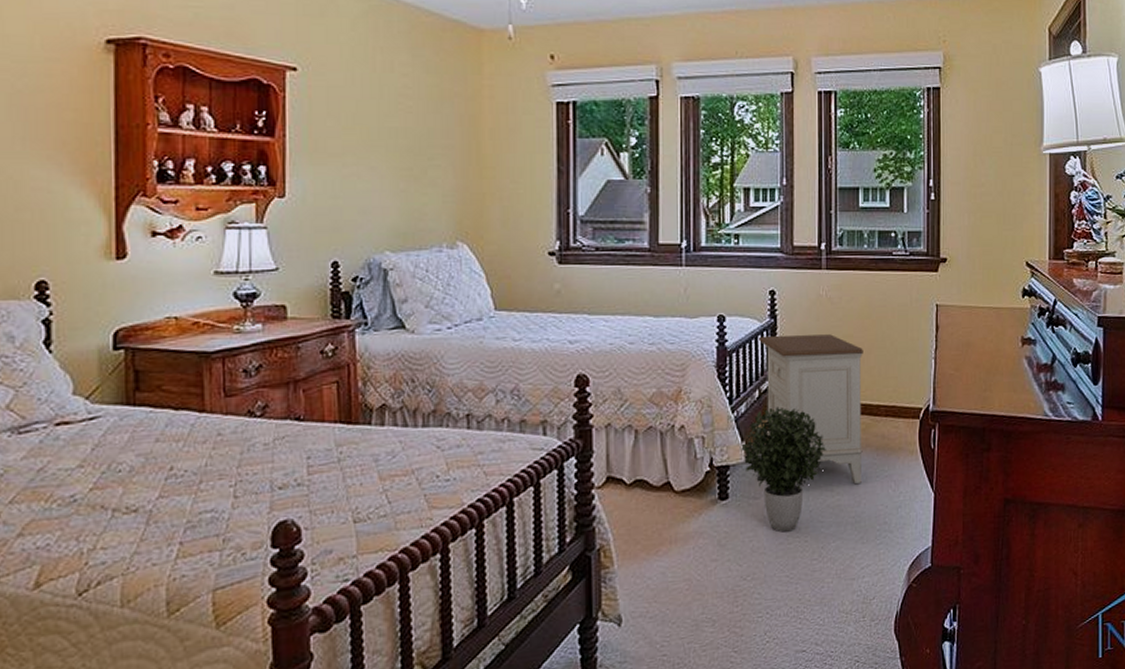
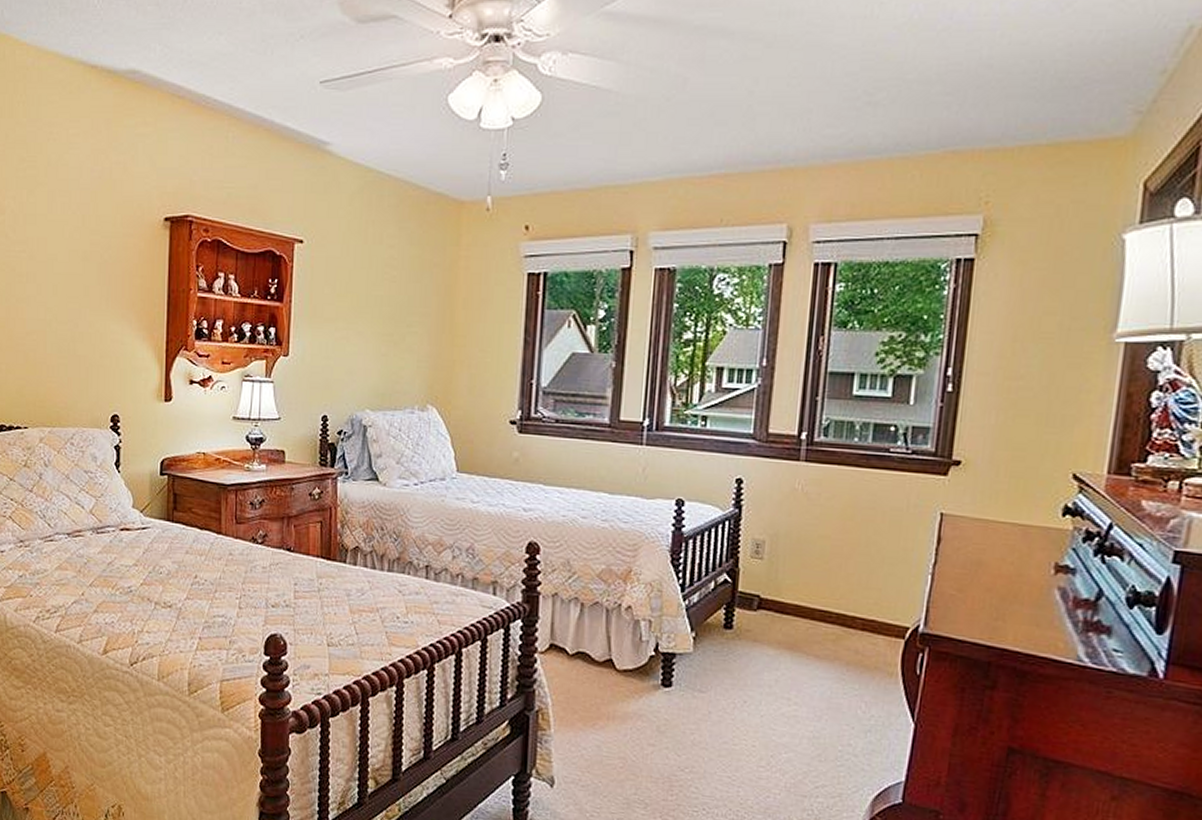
potted plant: present [741,406,826,532] -> none [690,601,786,733]
nightstand: present [758,334,863,485] -> none [718,525,842,697]

